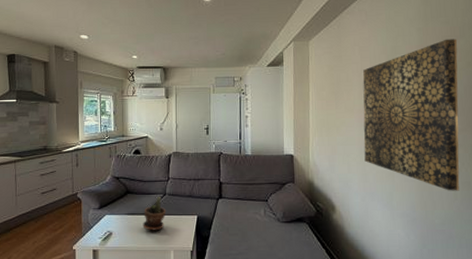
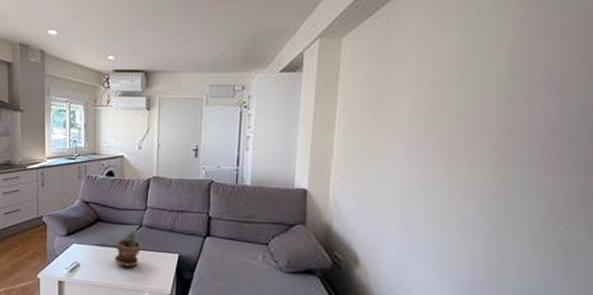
wall art: present [363,39,460,191] -> none [408,34,579,255]

